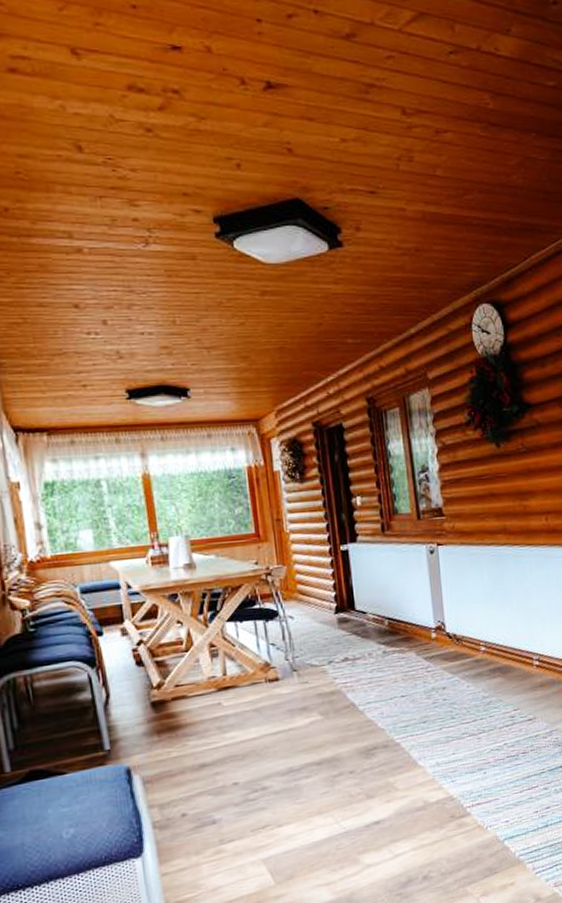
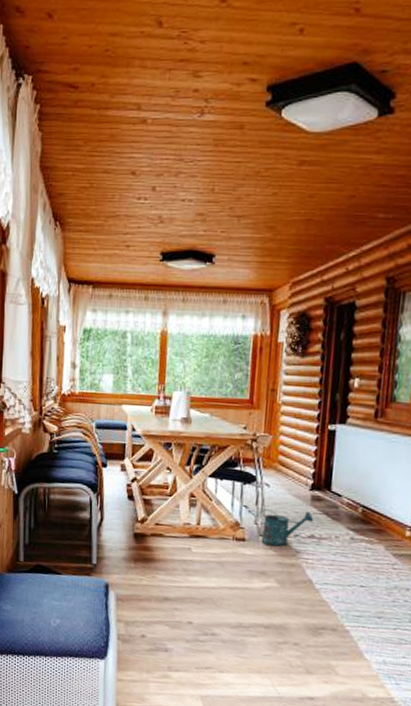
watering can: none [287,635,345,679] -> present [257,509,314,547]

